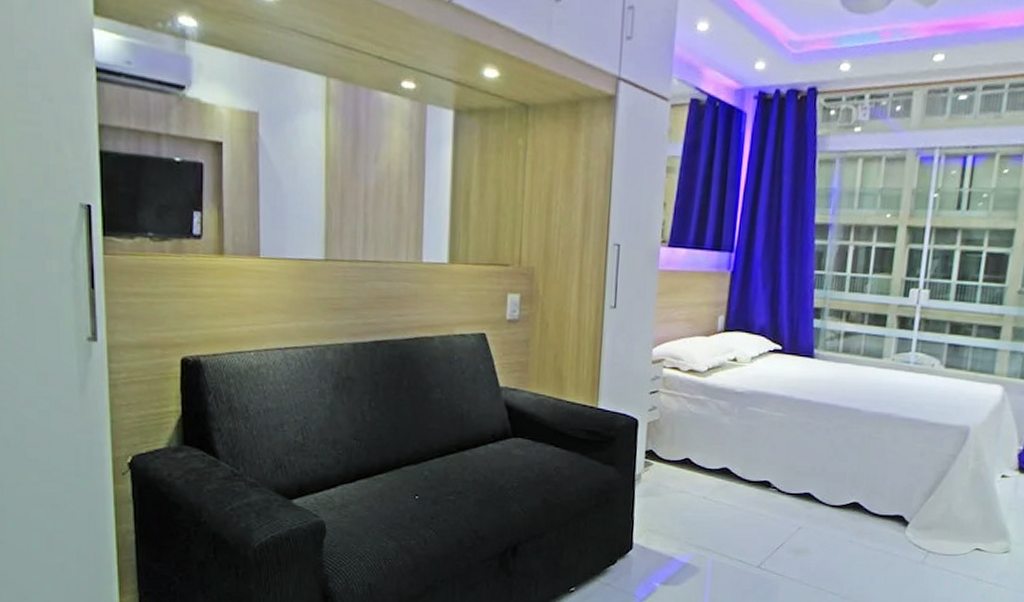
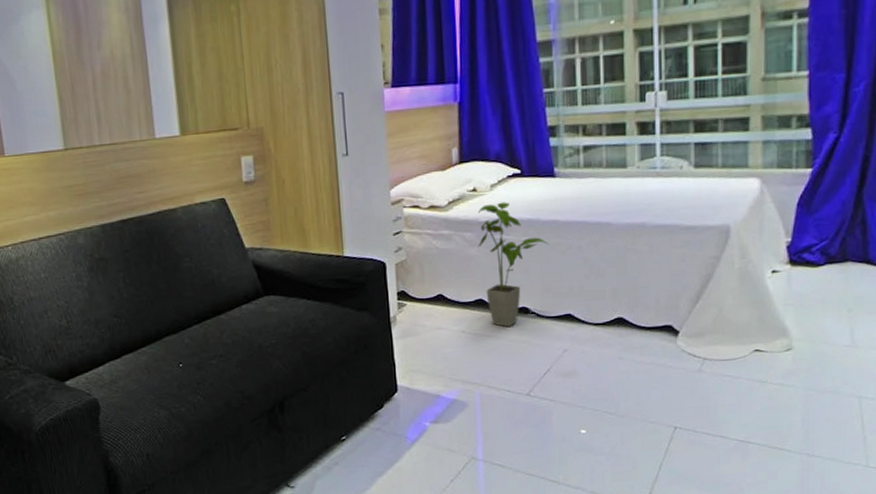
house plant: none [730,375,799,499] -> present [477,202,549,328]

